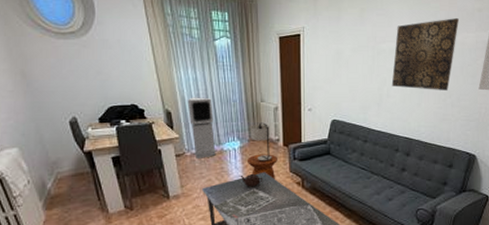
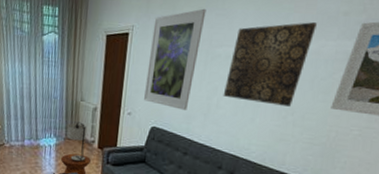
air purifier: present [187,97,216,159] -> none [11,90,34,151]
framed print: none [322,9,368,102] -> present [144,8,206,110]

